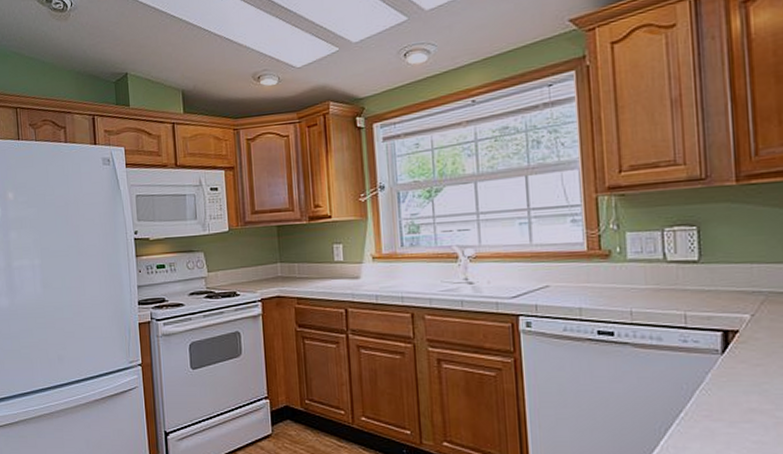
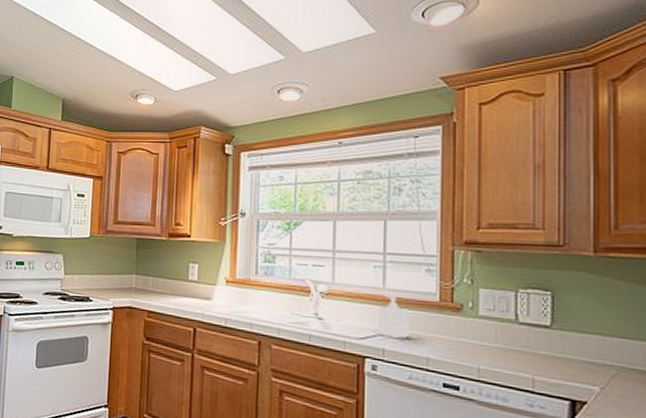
soap bottle: none [526,250,560,293] -> present [377,295,409,339]

